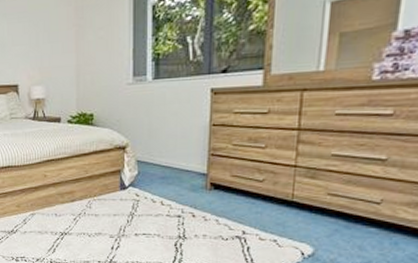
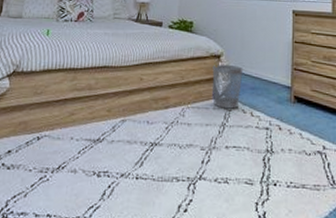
wastebasket: none [118,155,152,199] -> present [212,64,243,109]

